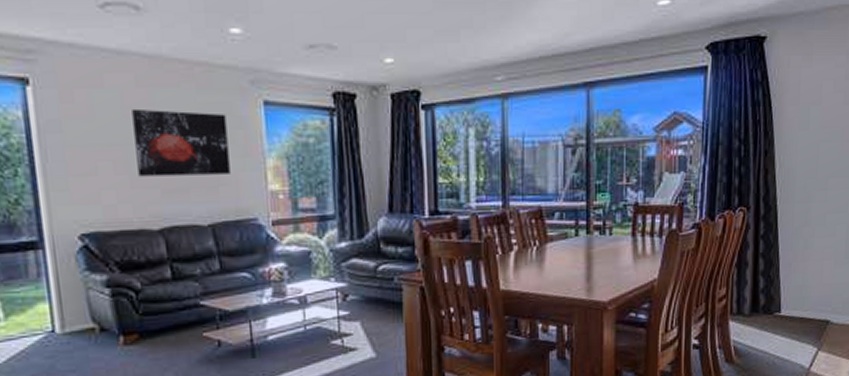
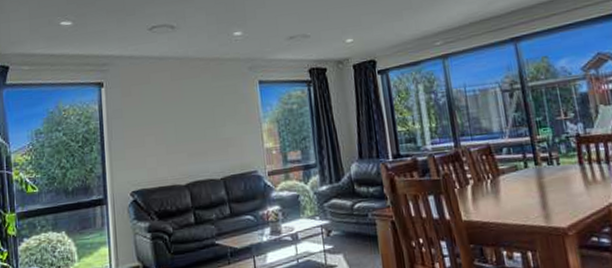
wall art: present [132,108,230,177] -> none [168,93,236,145]

